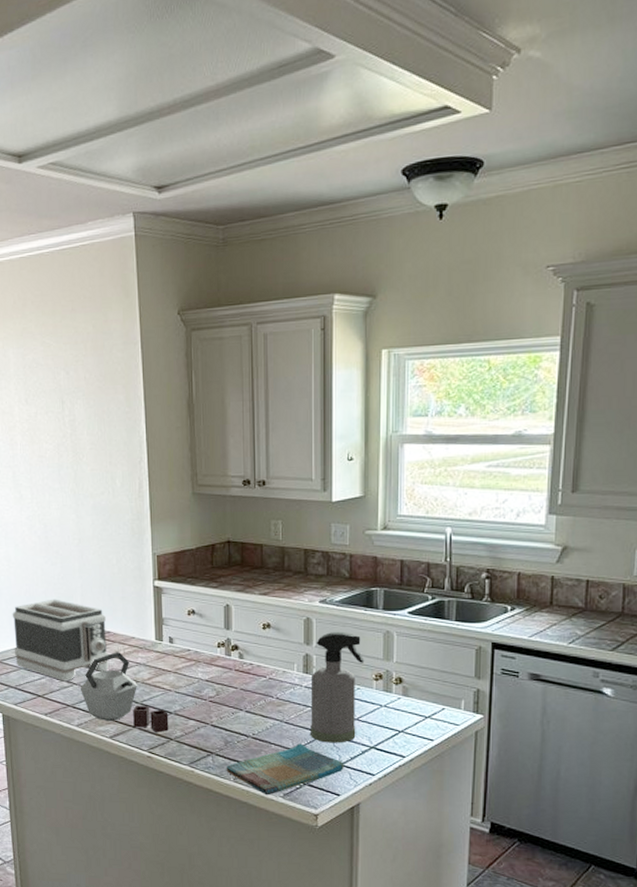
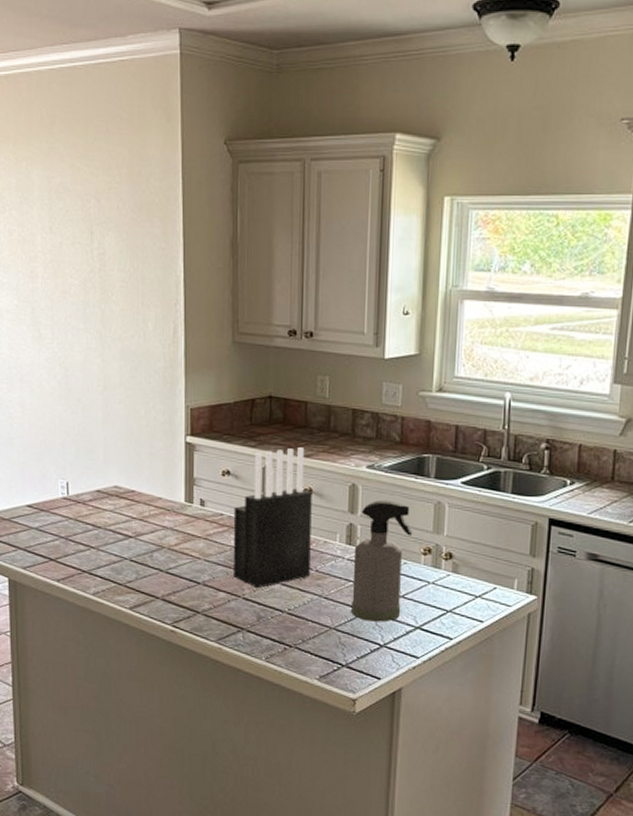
toaster: present [12,599,109,682] -> none [24,451,131,545]
kettle: present [80,652,169,733] -> none [98,513,196,605]
knife block: none [199,587,271,716] -> present [233,447,312,589]
dish towel: present [226,743,344,796] -> none [257,621,386,677]

